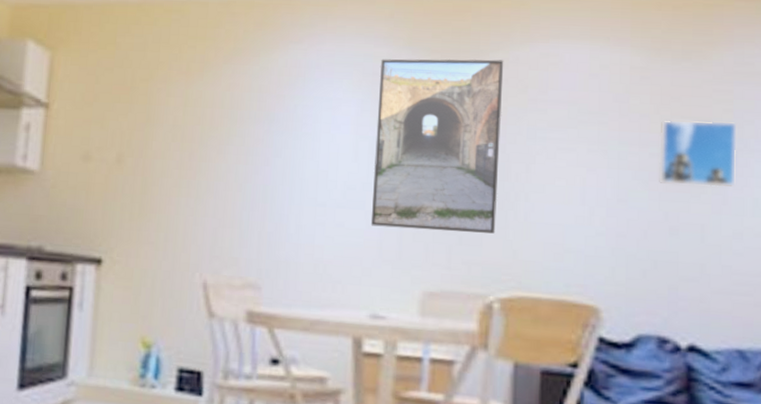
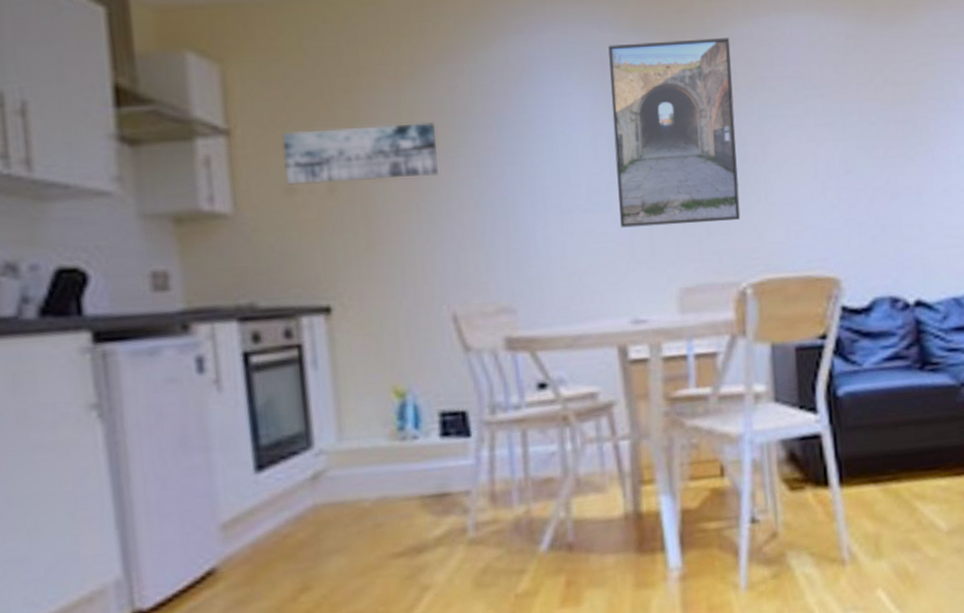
wall art: none [85,109,213,158] -> present [282,123,438,185]
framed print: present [658,119,739,188] -> none [875,83,942,151]

